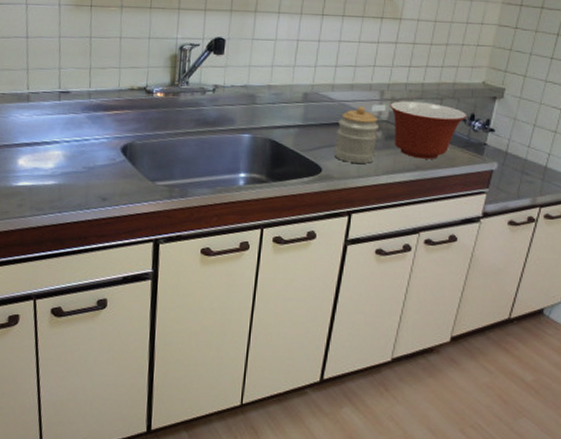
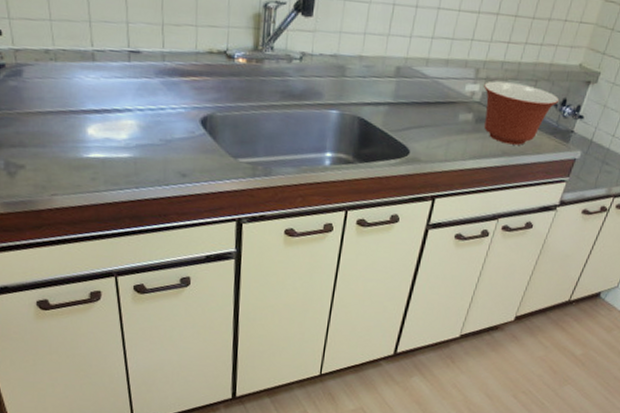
jar: present [333,105,380,164] -> none [422,84,472,147]

